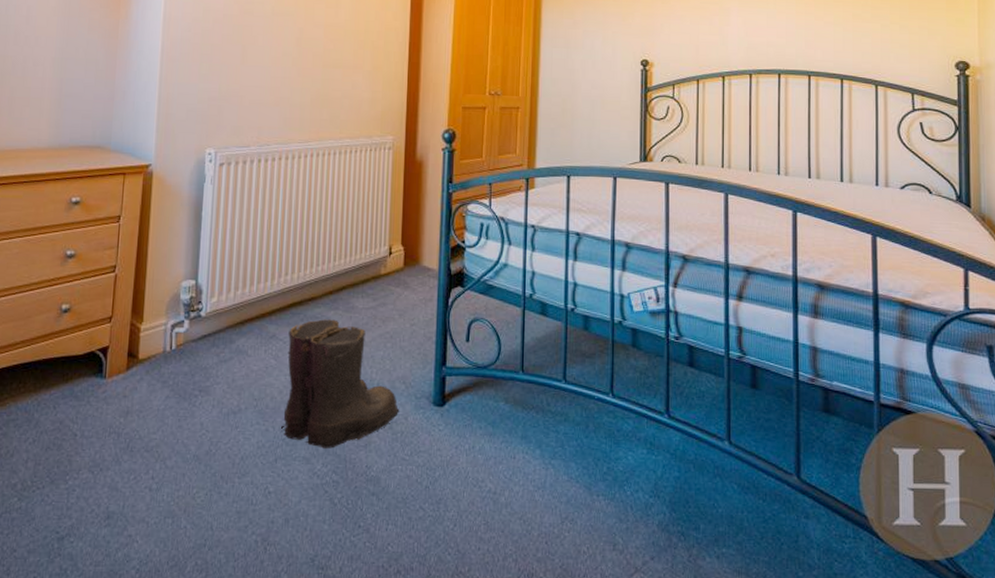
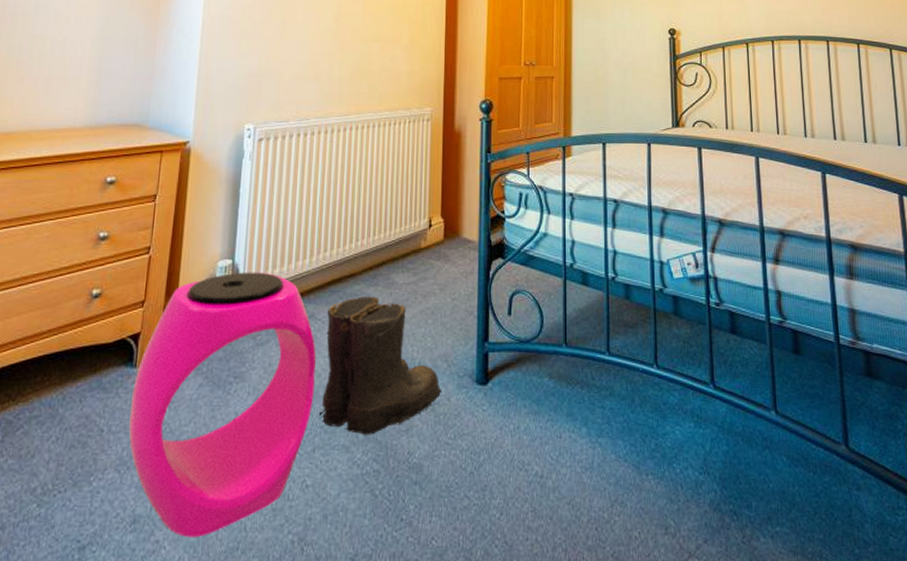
stool: none [100,292,278,533] -> present [129,272,316,537]

